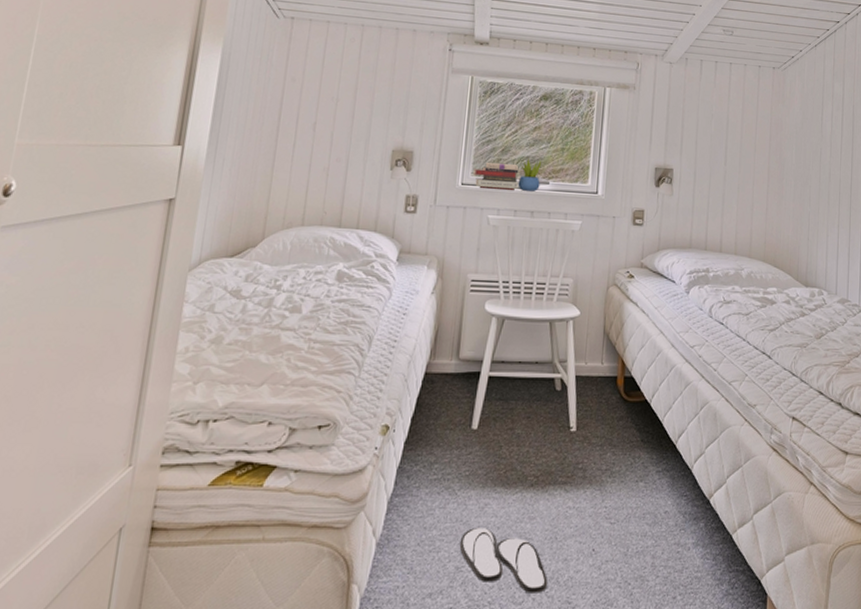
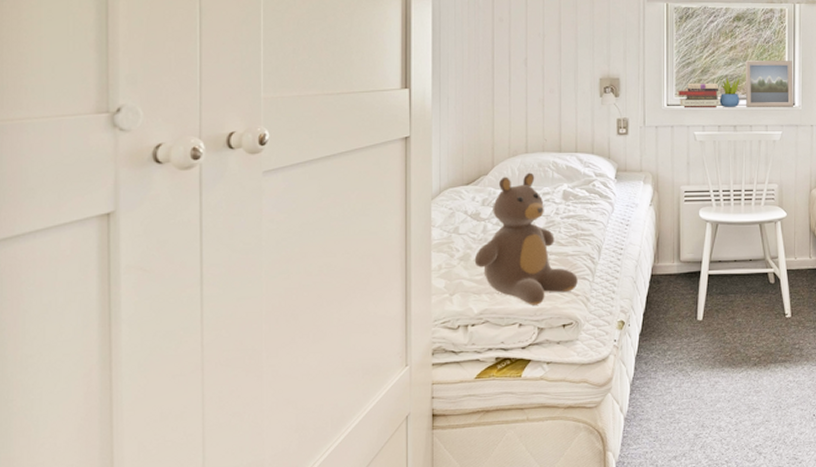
teddy bear: none [226,248,342,401] -> present [474,172,578,305]
slippers: present [459,528,547,593] -> none [696,401,775,453]
picture frame: none [546,143,599,197] -> present [745,61,793,108]

